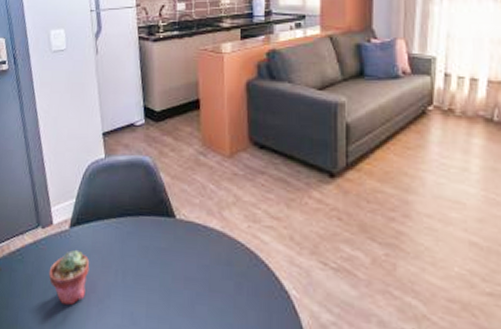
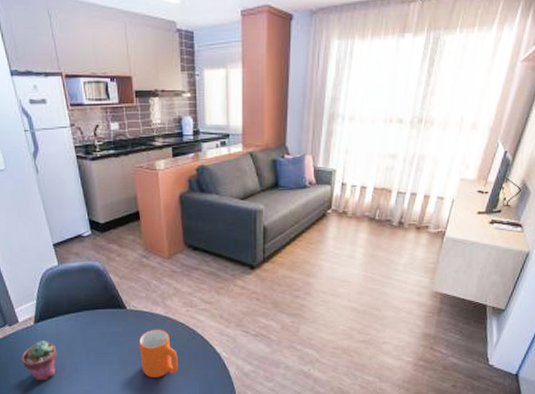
mug: none [186,248,234,318] -> present [138,329,178,378]

